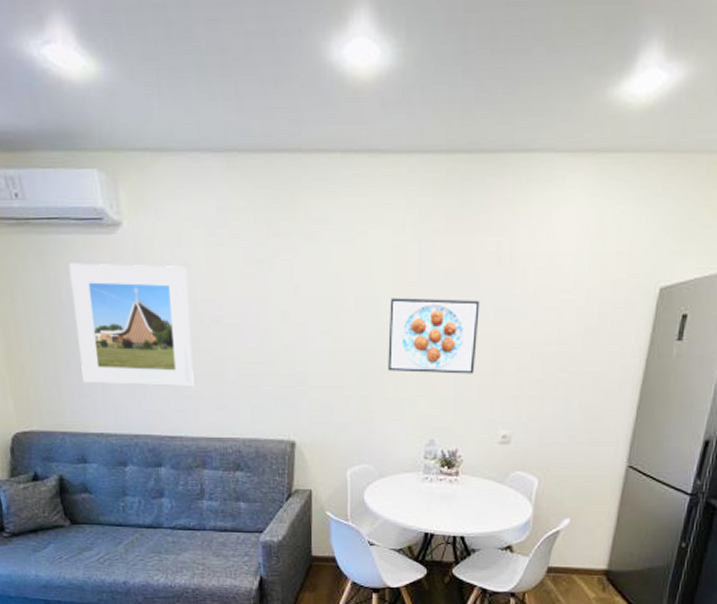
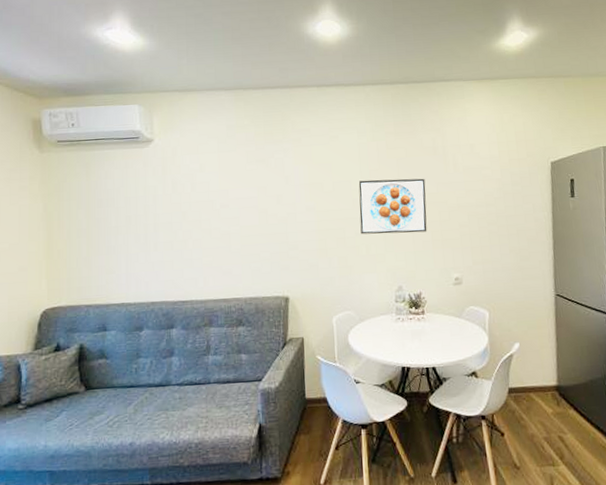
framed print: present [68,263,194,388] -> none [108,167,205,262]

